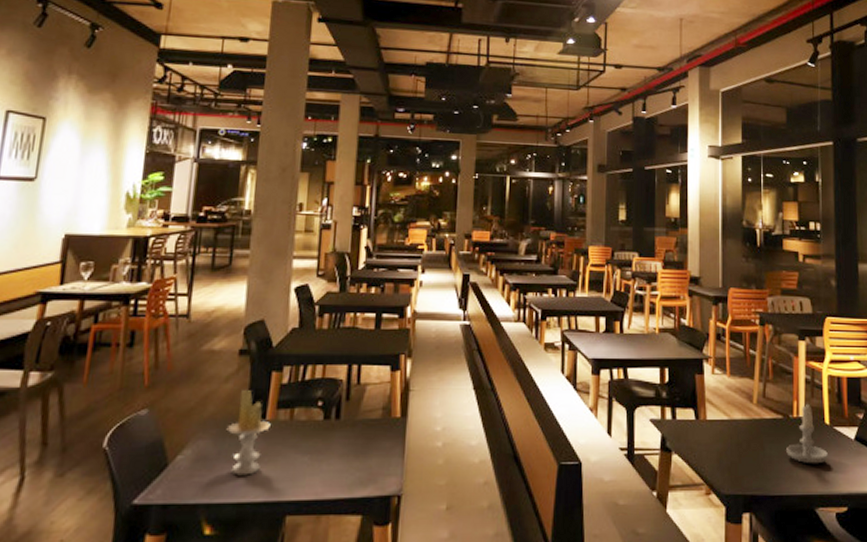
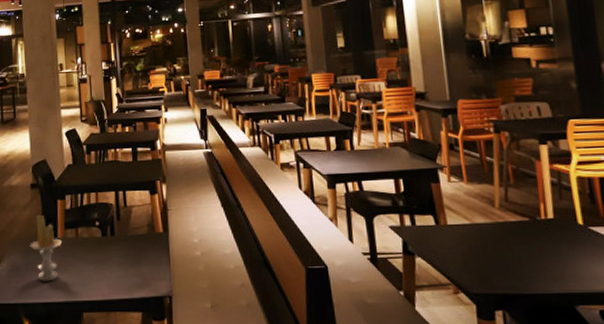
candle: present [786,403,829,464] -> none [536,205,586,264]

